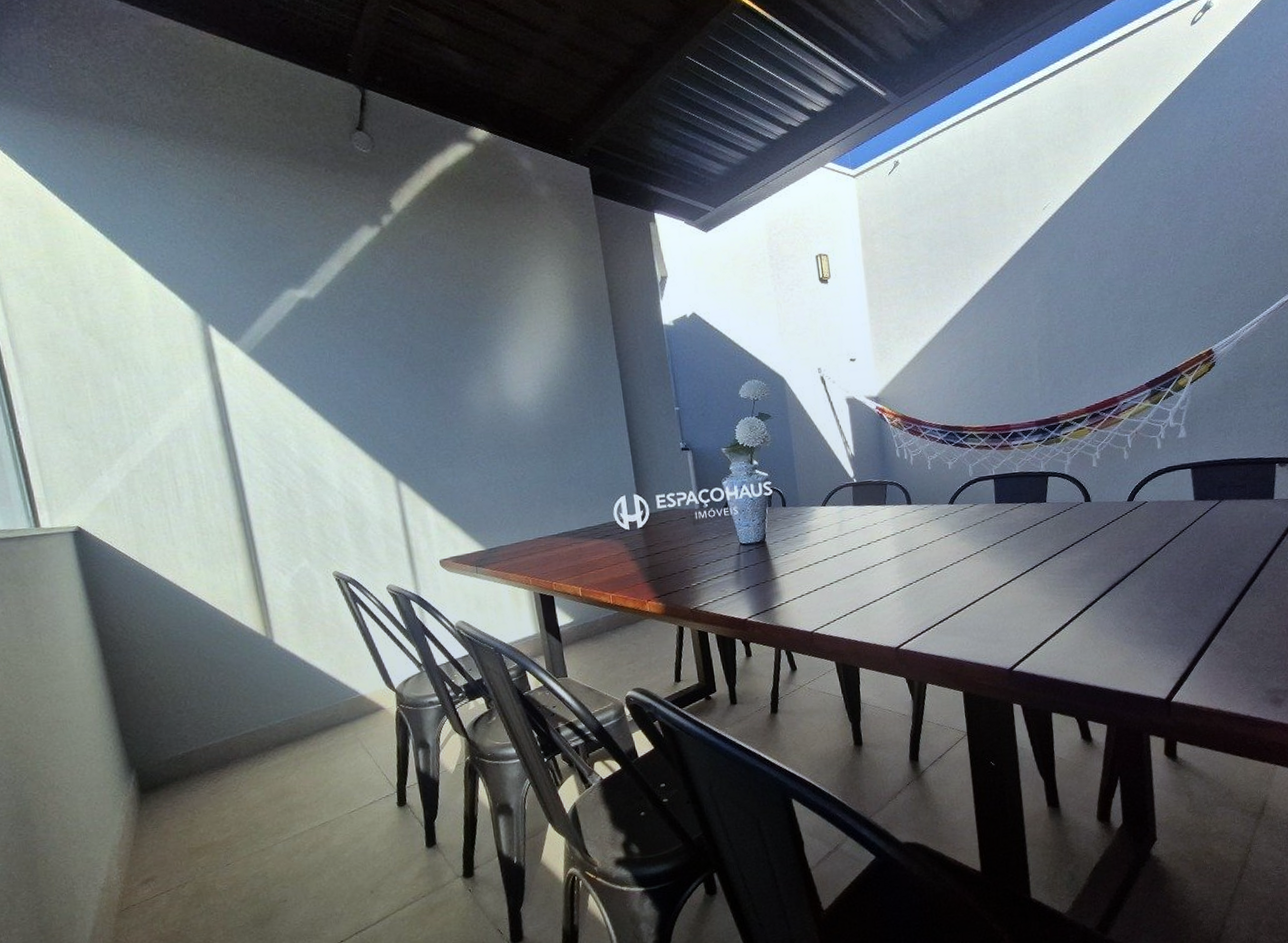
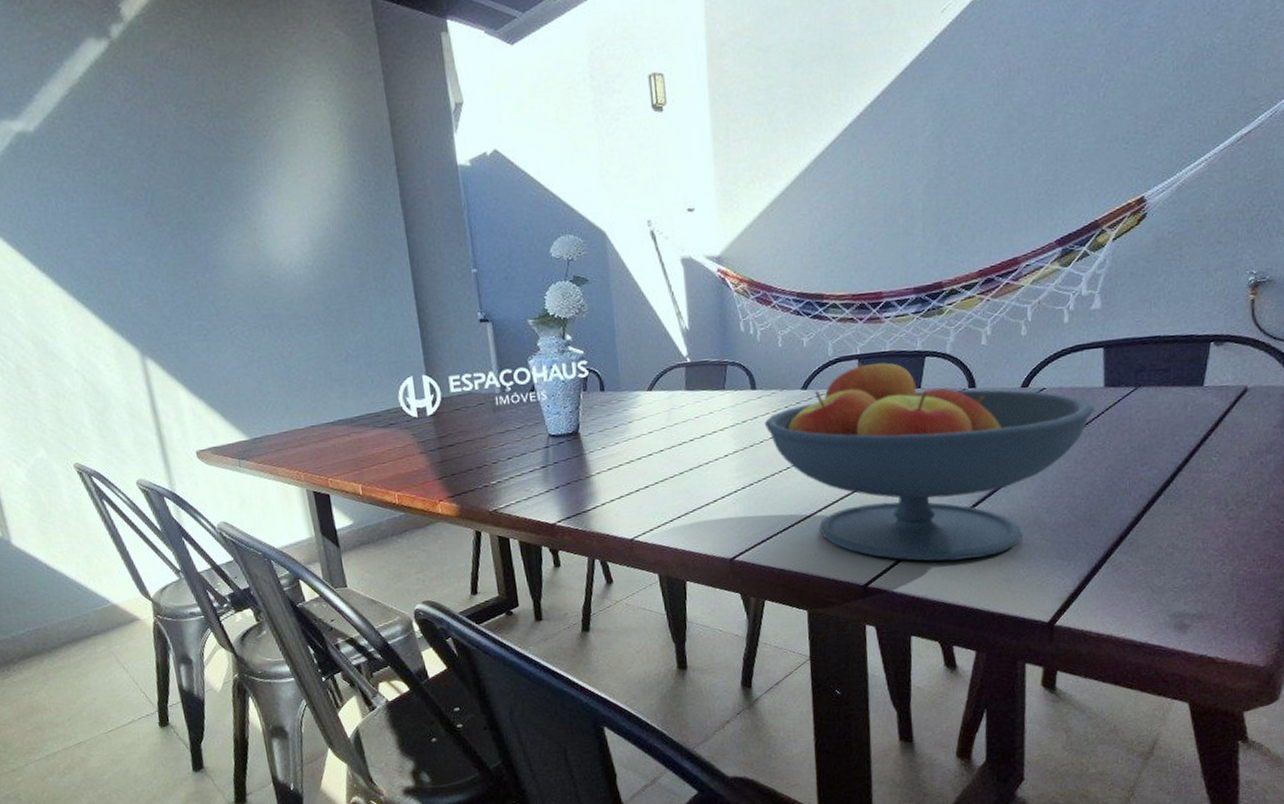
fruit bowl: none [919,481,1189,648] -> present [764,361,1095,562]

